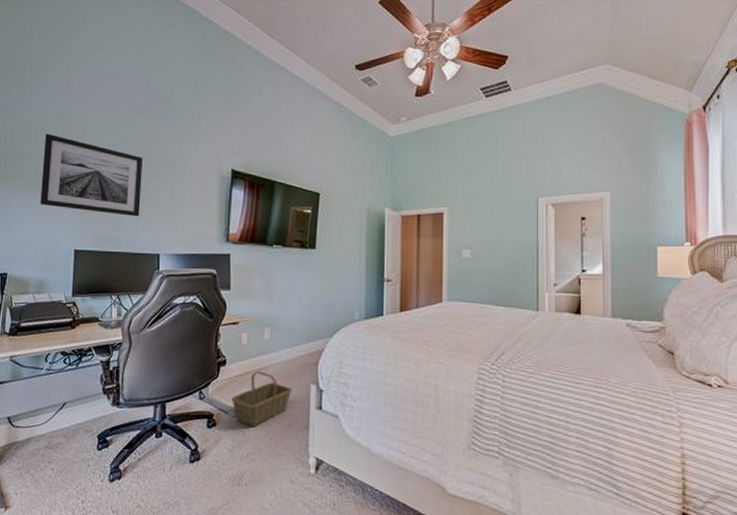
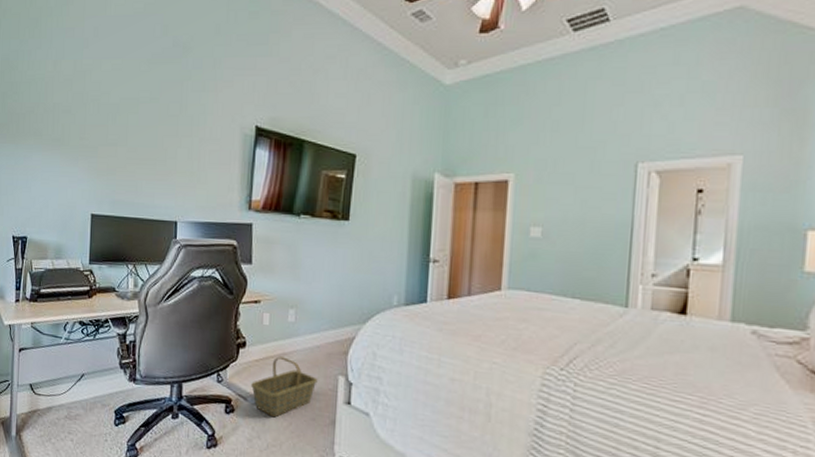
wall art: present [40,133,143,217] -> none [57,87,160,180]

